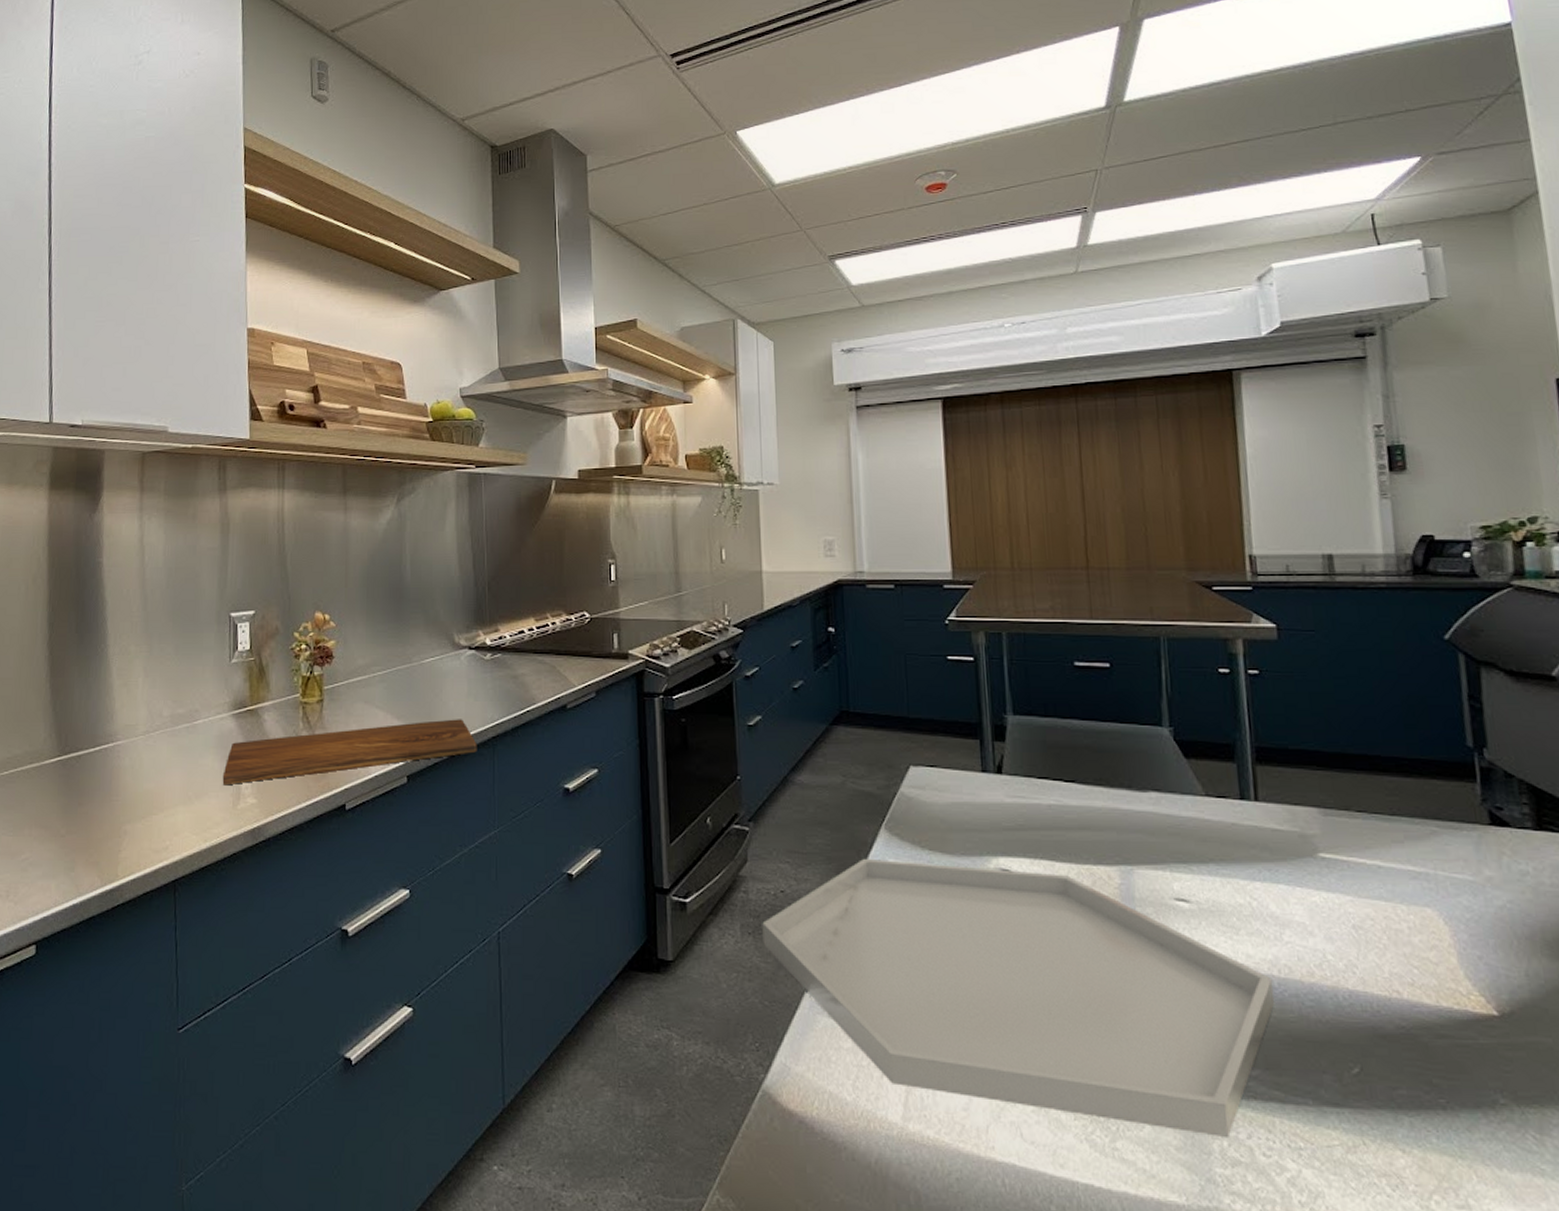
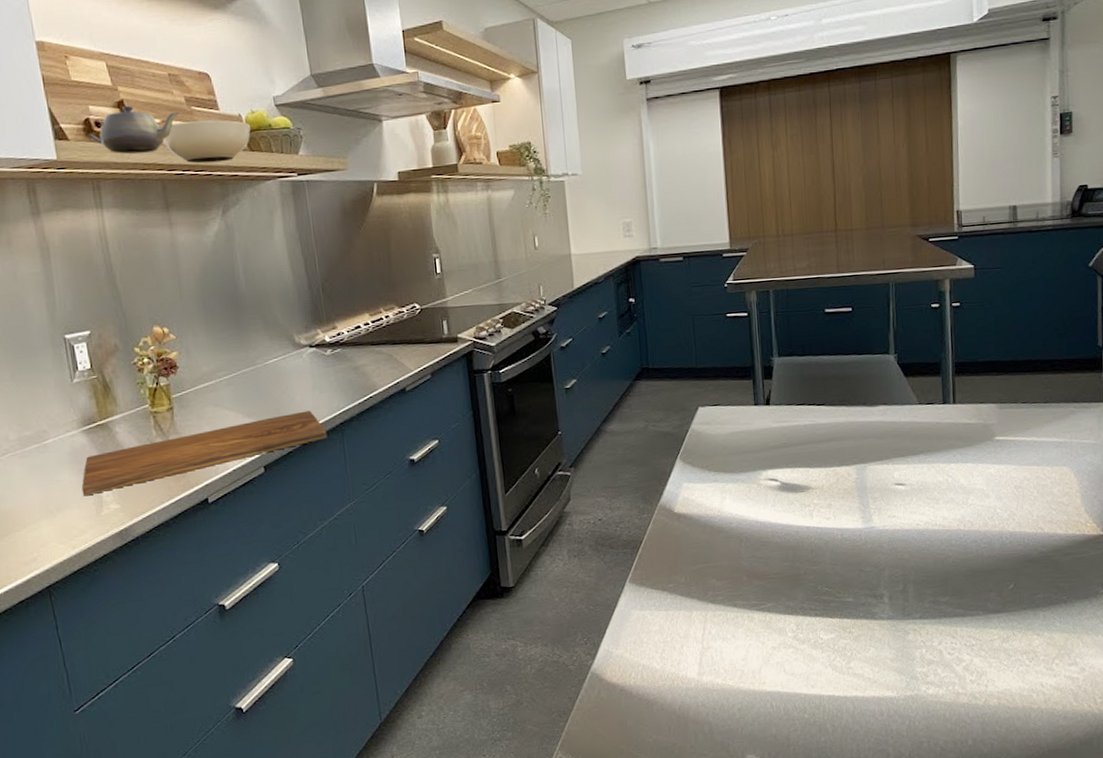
teapot: none [281,390,369,438] -> present [88,105,180,155]
bowl: none [350,408,435,450] -> present [162,120,251,164]
tray: present [762,858,1275,1137] -> none [585,477,961,651]

